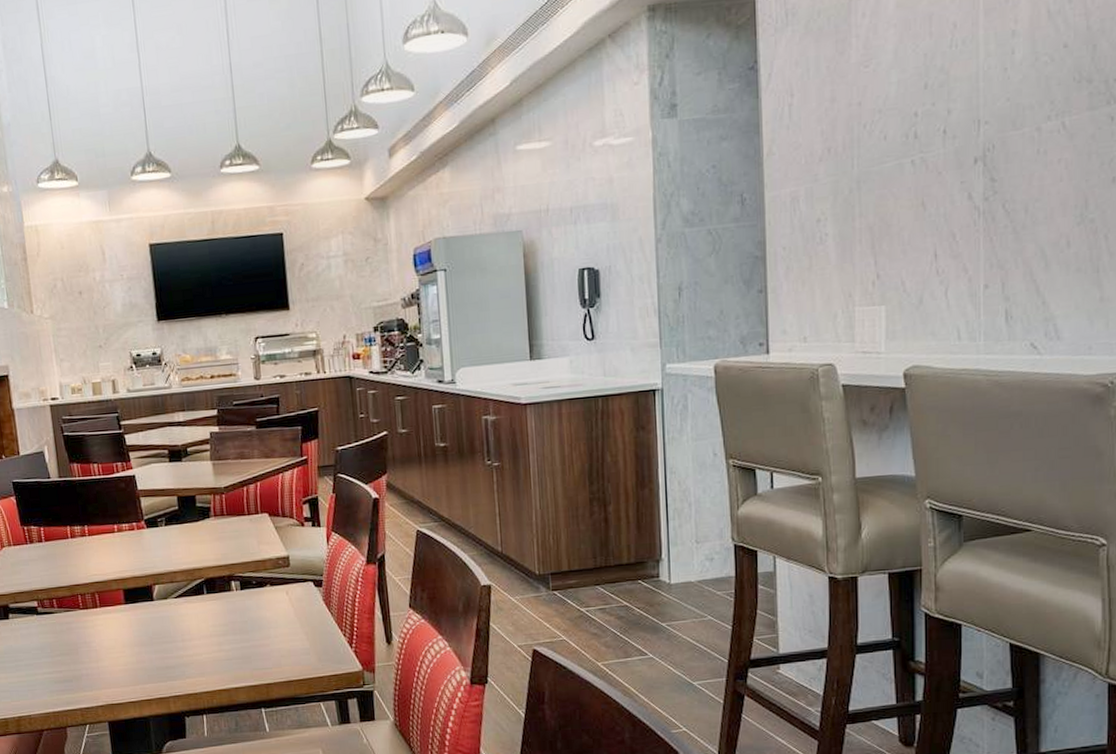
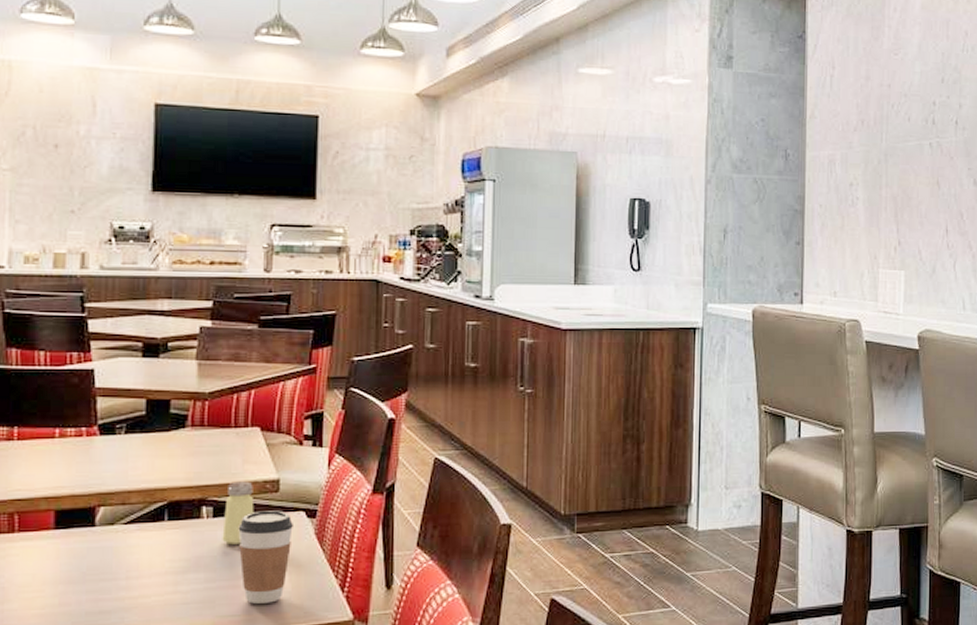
saltshaker: none [248,559,272,611] -> present [222,481,254,545]
coffee cup: none [261,582,305,659] -> present [238,510,293,604]

